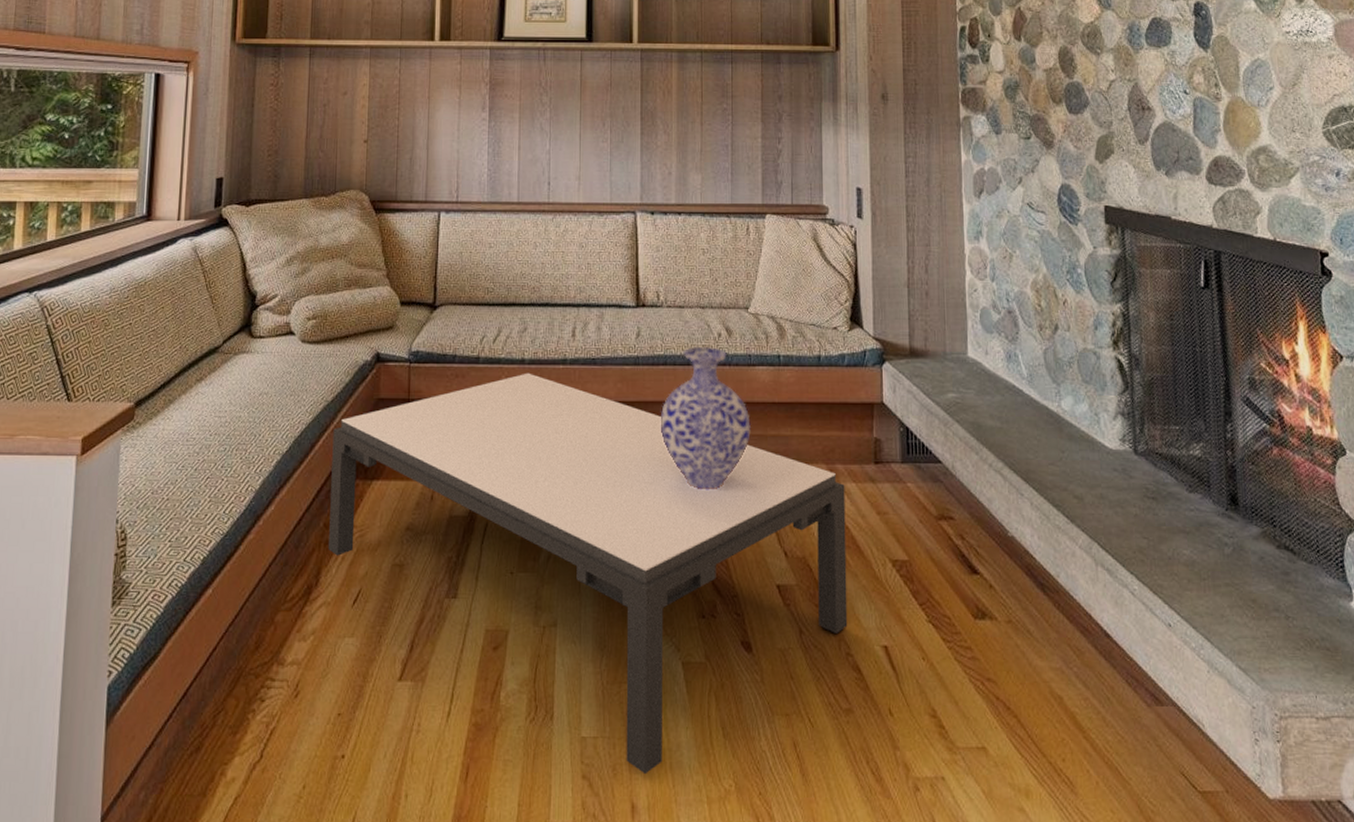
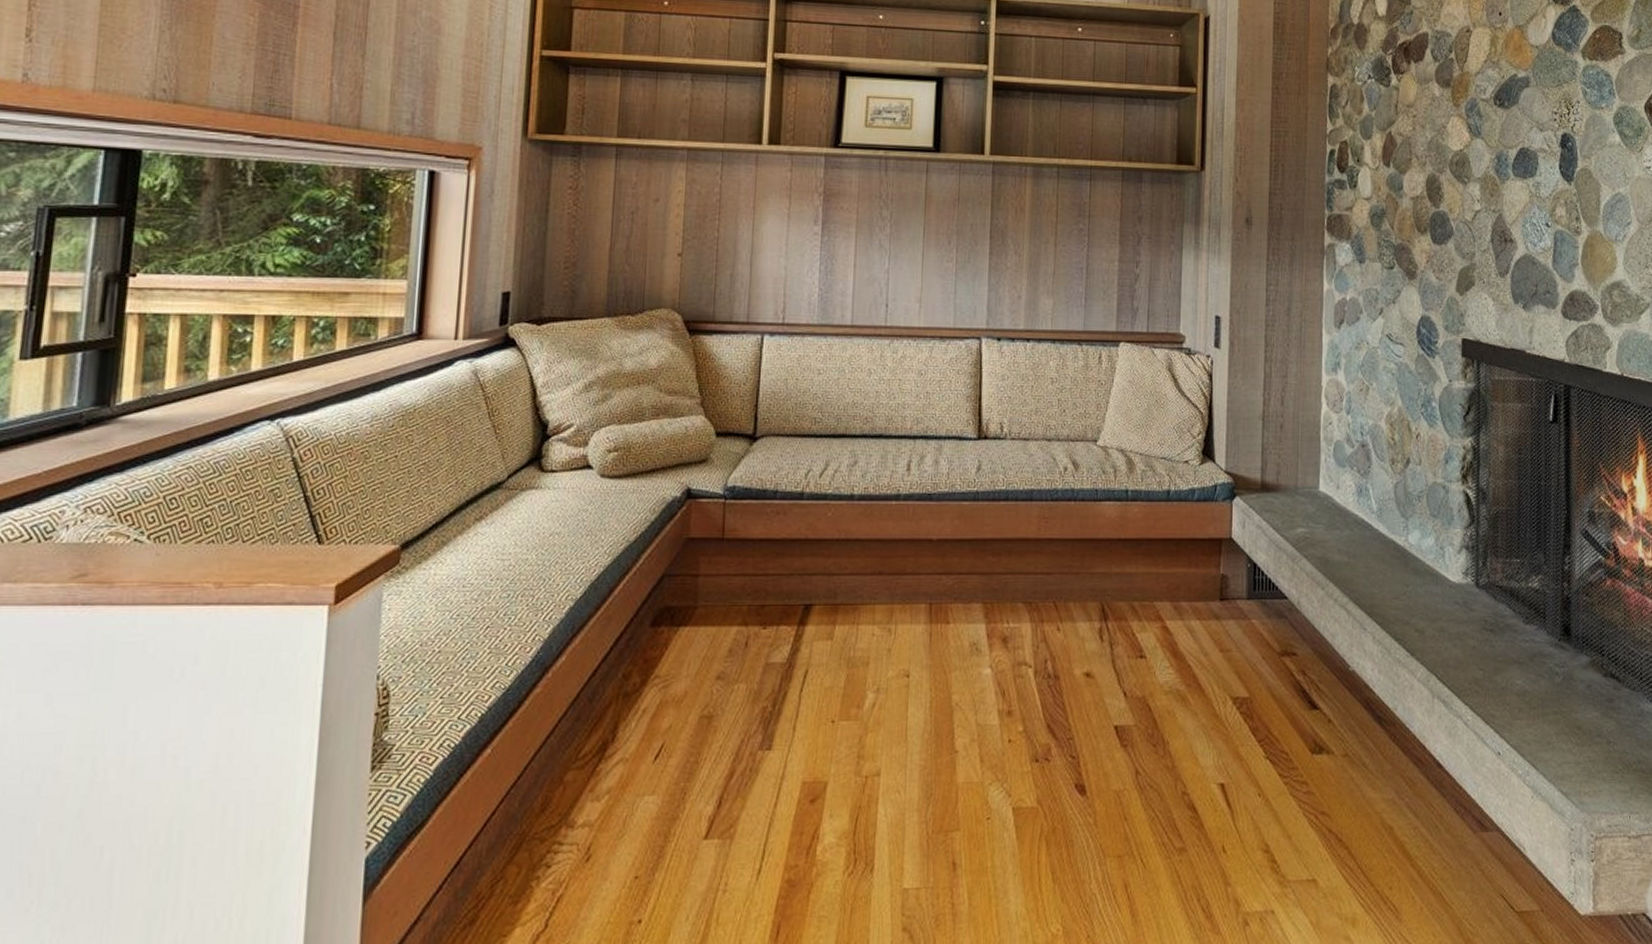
coffee table: present [329,372,848,775] -> none [628,509,1189,924]
vase: present [660,346,752,490] -> none [998,480,1096,631]

